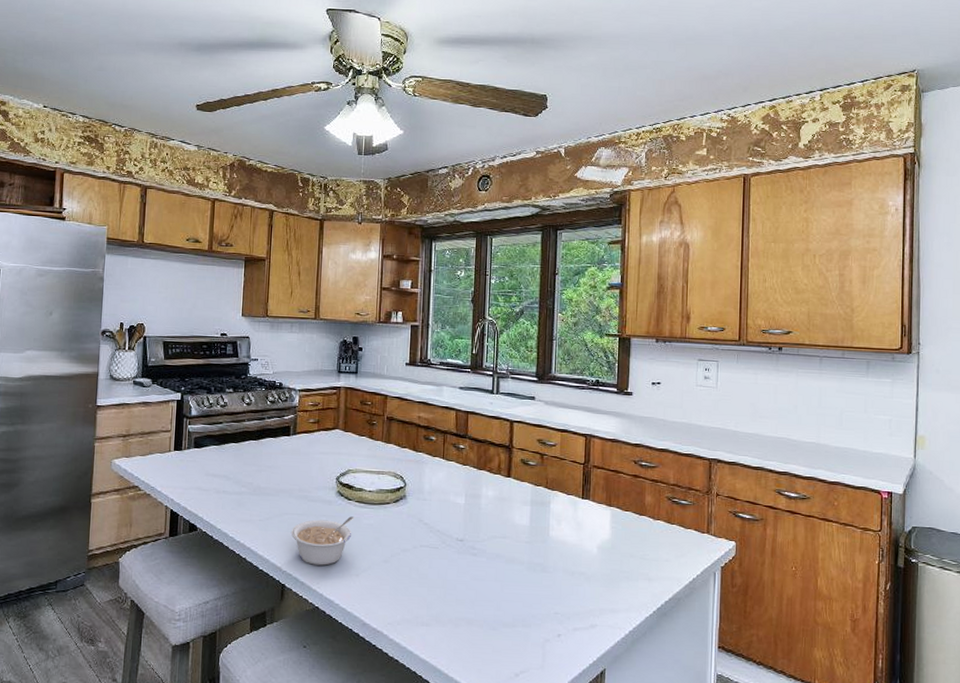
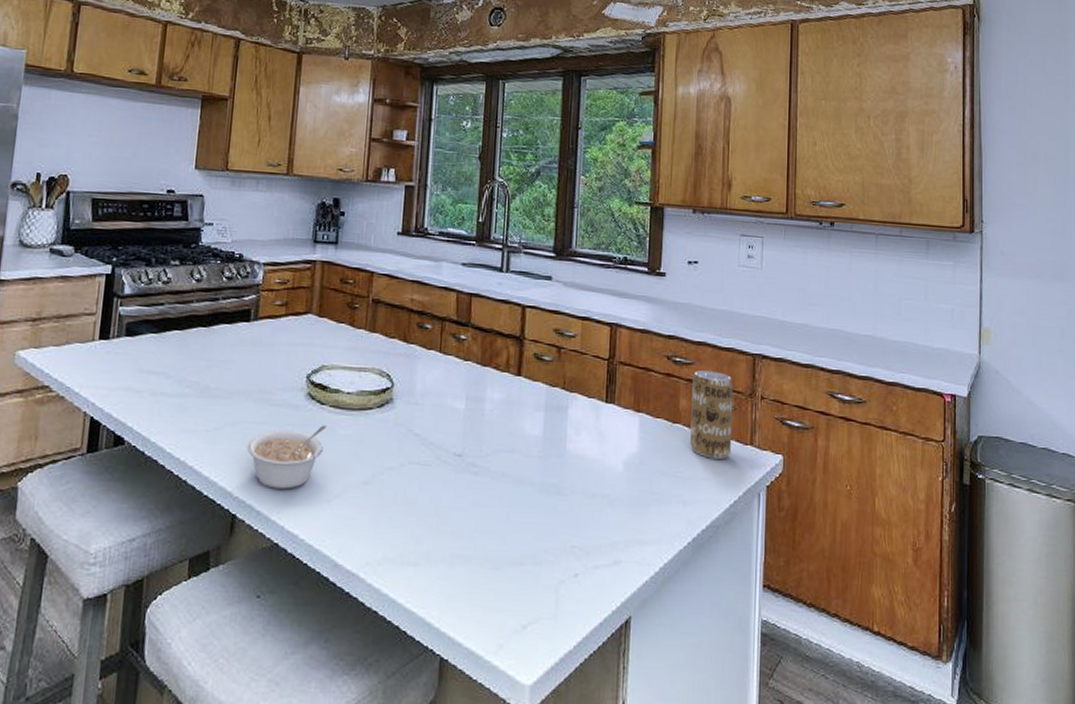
beverage can: none [655,472,692,545] -> present [690,370,734,459]

